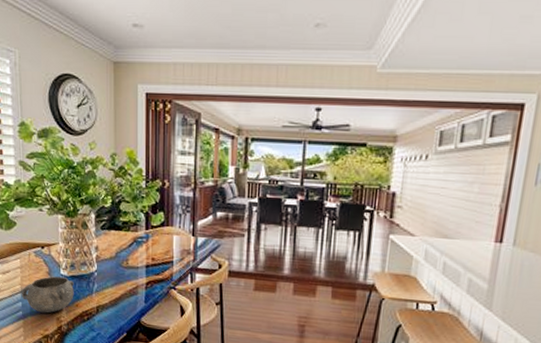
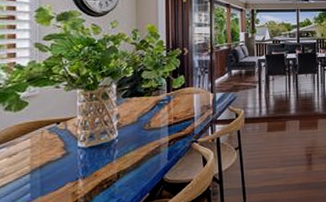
decorative bowl: present [21,276,74,313] -> none [30,149,93,191]

